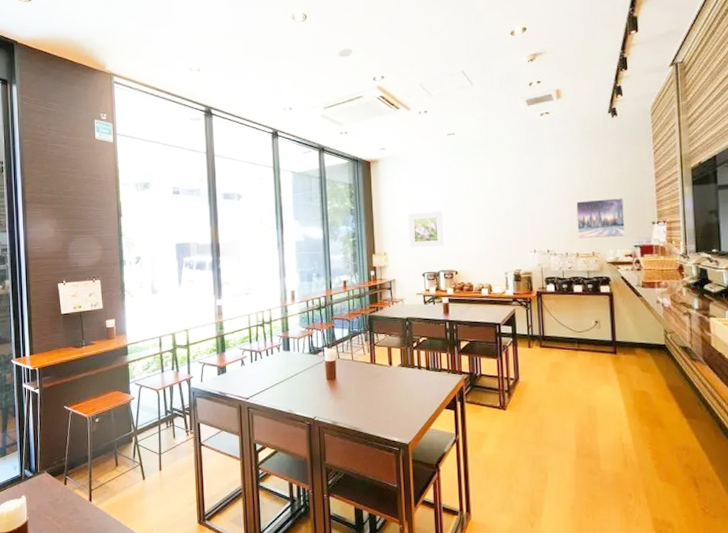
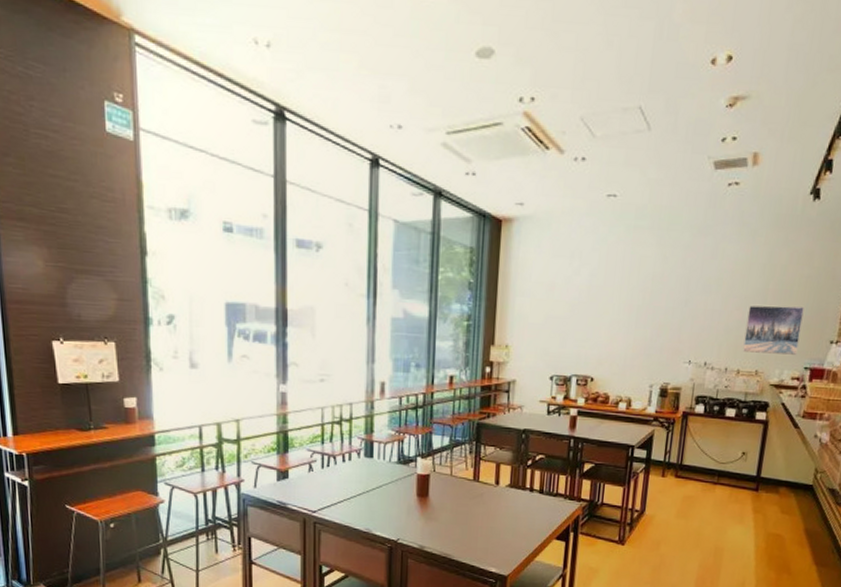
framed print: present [408,211,444,247] -> none [539,296,586,345]

